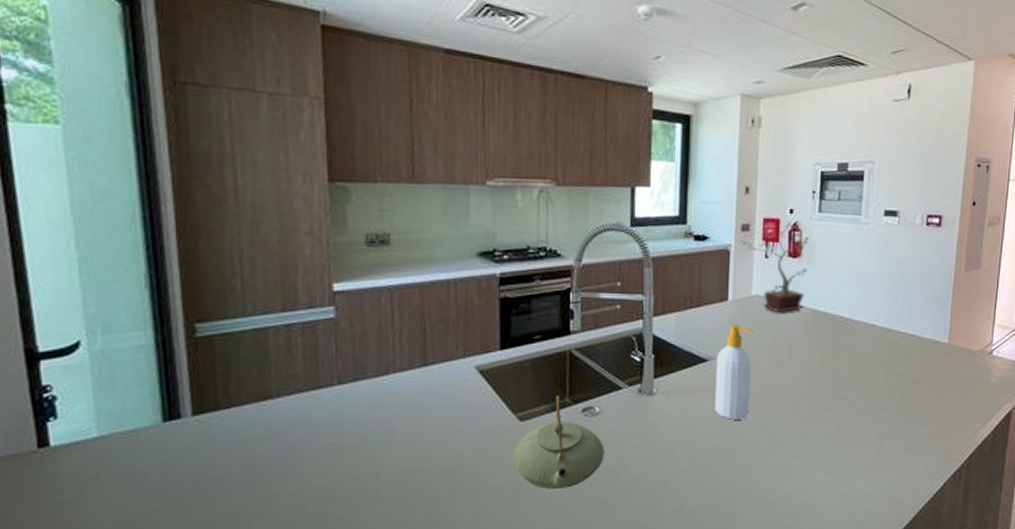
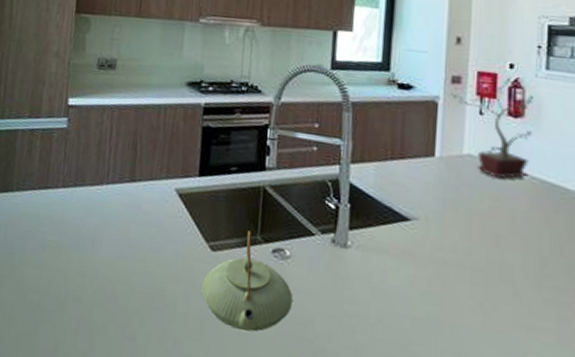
soap bottle: present [715,324,754,420] -> none [417,183,465,295]

